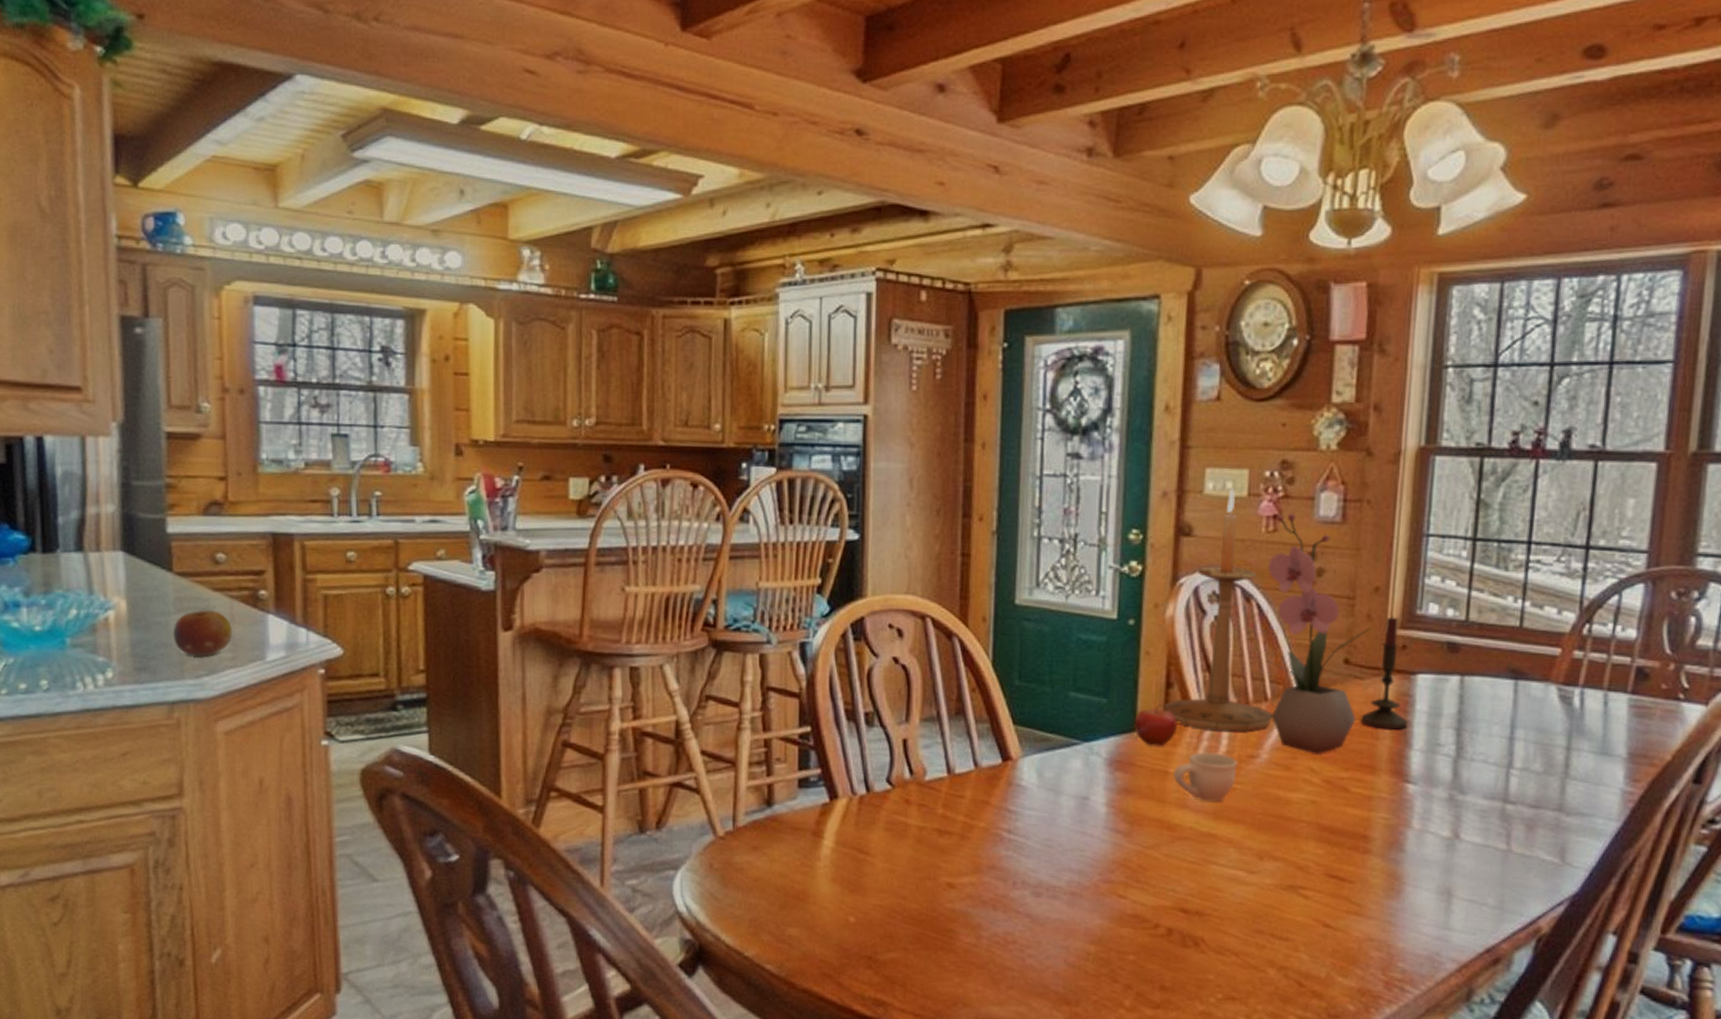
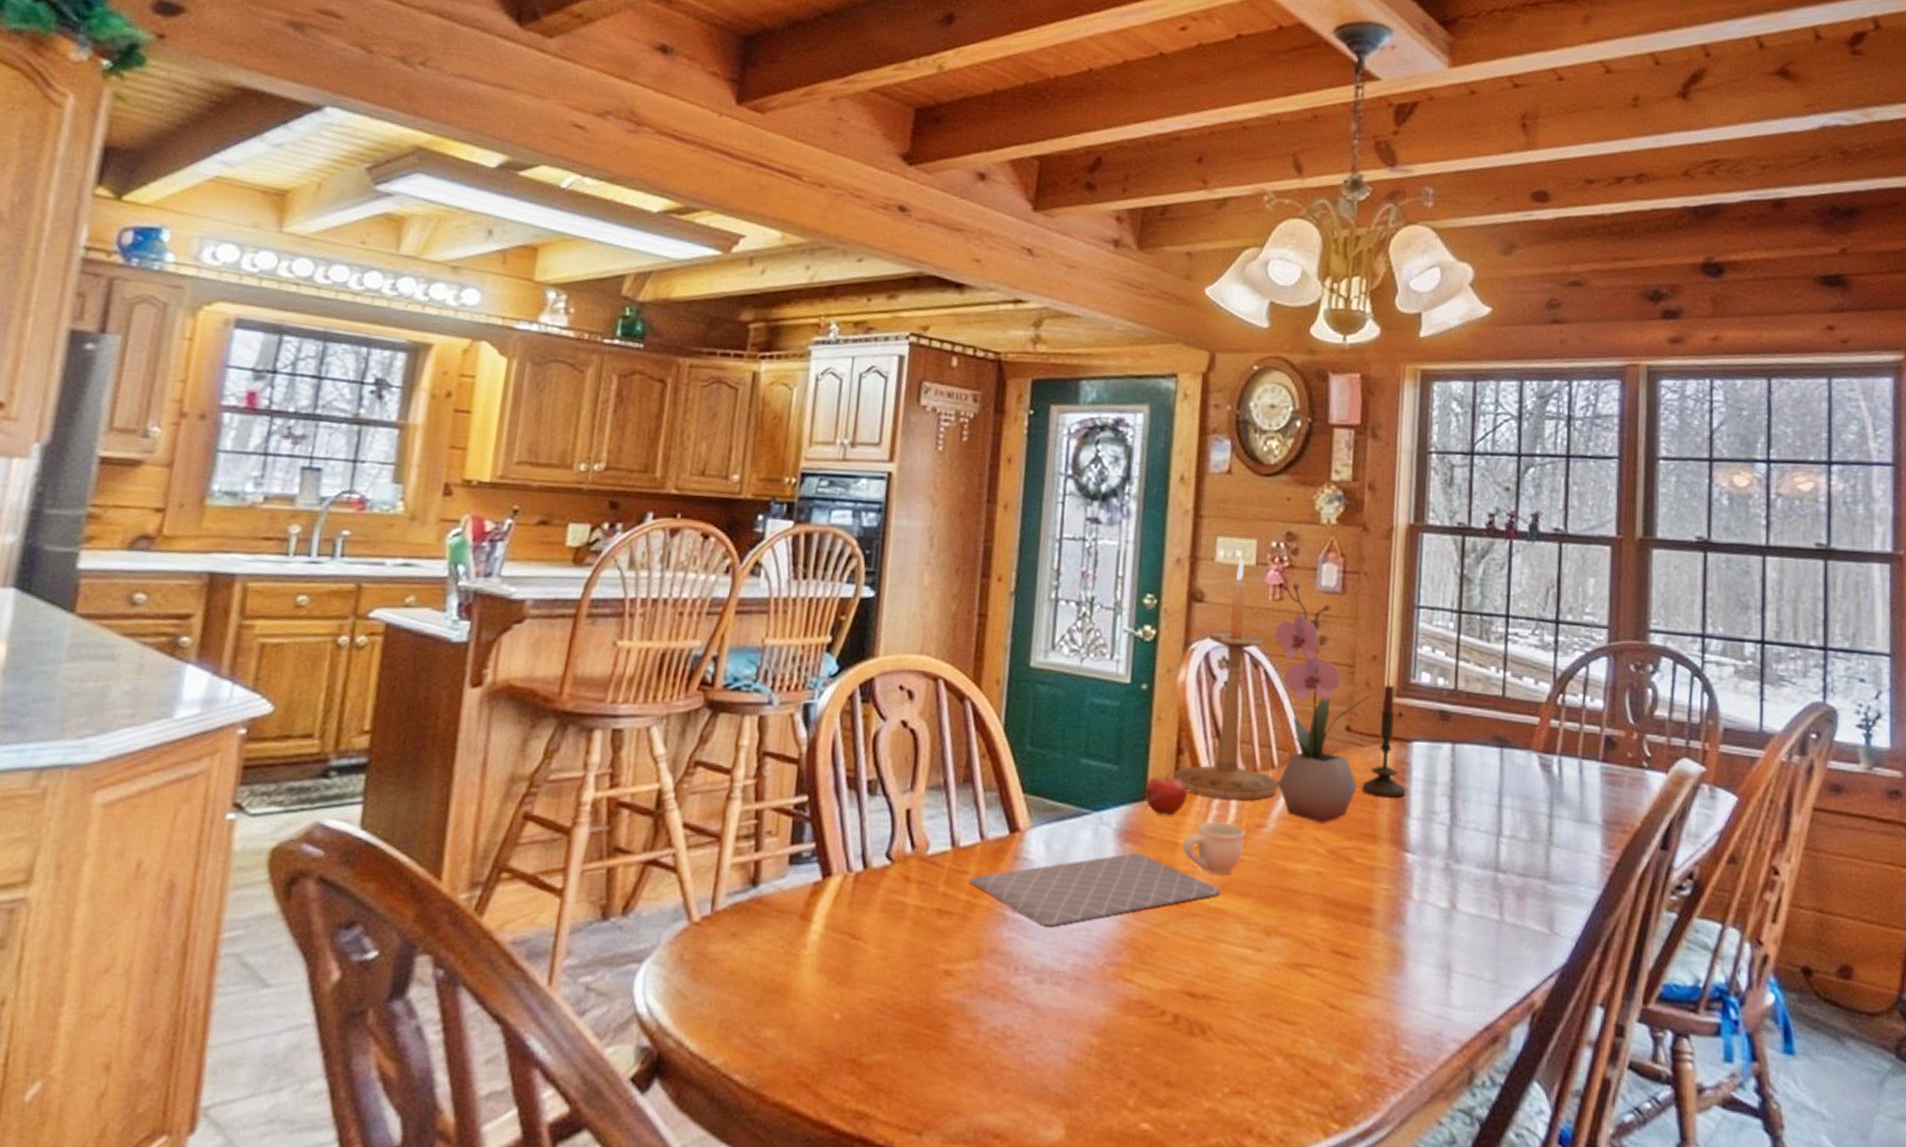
fruit: present [172,610,233,657] -> none [59,658,139,713]
placemat: none [966,781,1213,846] -> present [969,853,1221,926]

